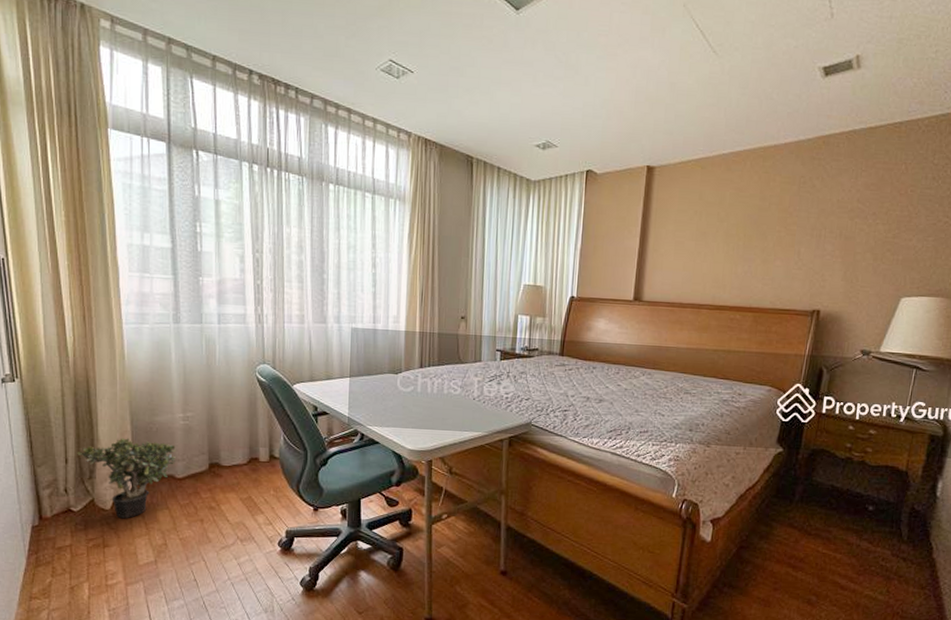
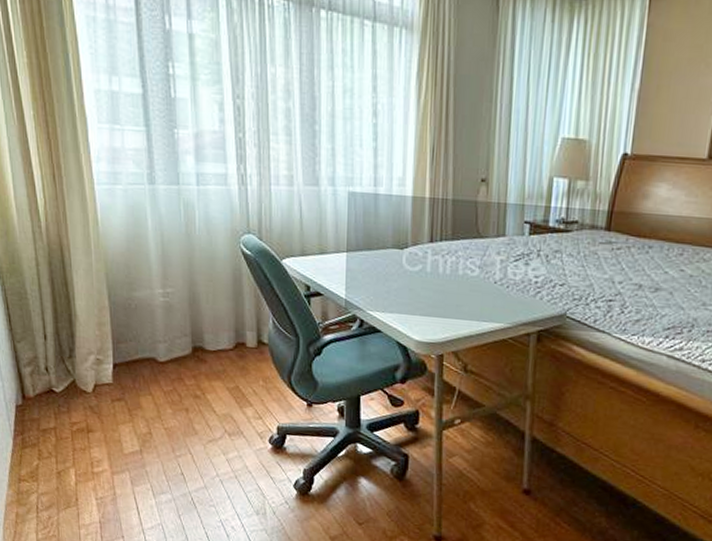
potted plant: present [77,438,176,519] -> none [55,314,157,403]

